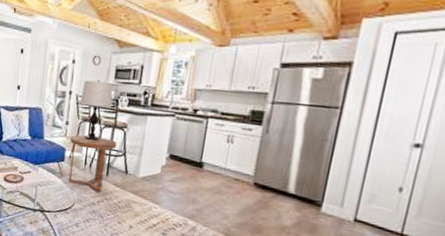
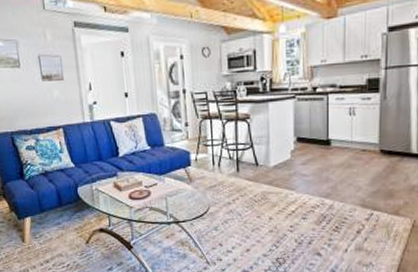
side table: present [68,135,117,192] -> none [193,132,243,191]
lamp: present [80,80,113,141] -> none [196,72,231,138]

